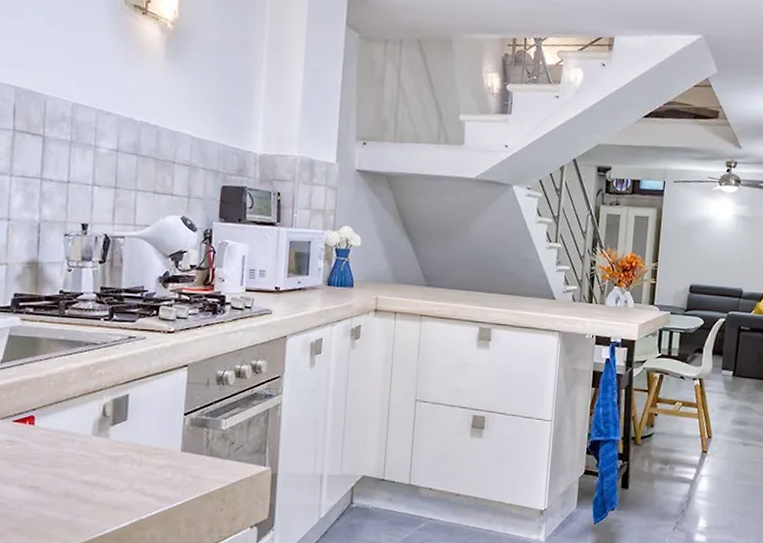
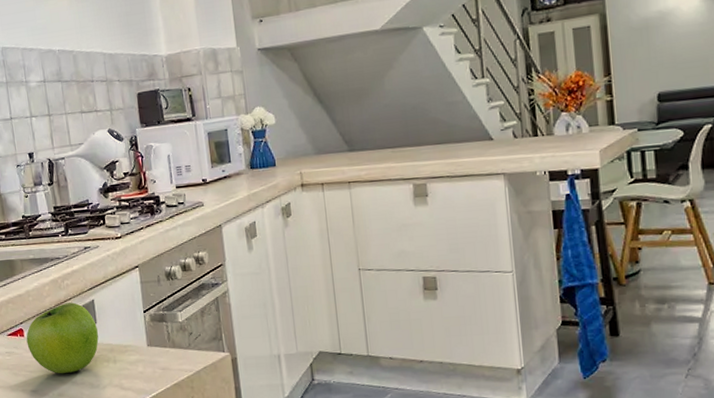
fruit: none [36,394,127,472] -> present [26,302,99,374]

